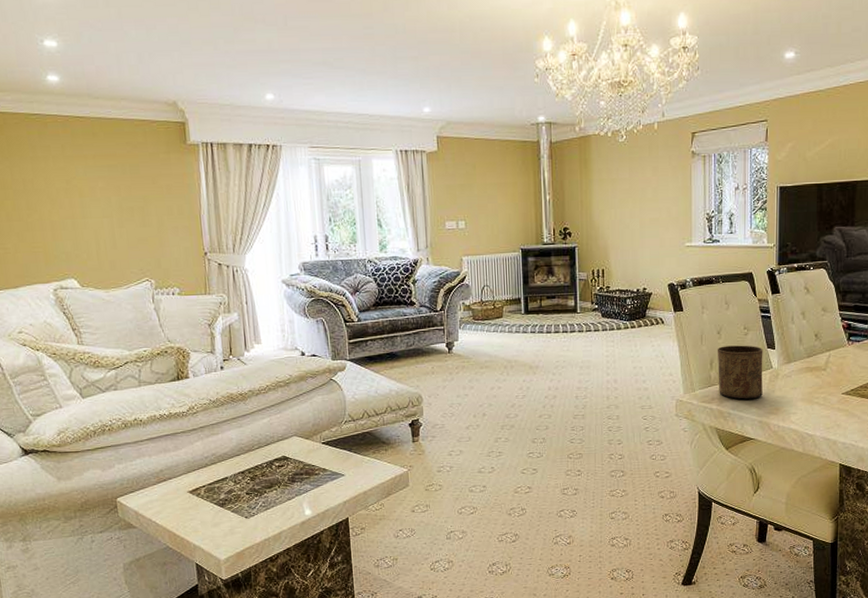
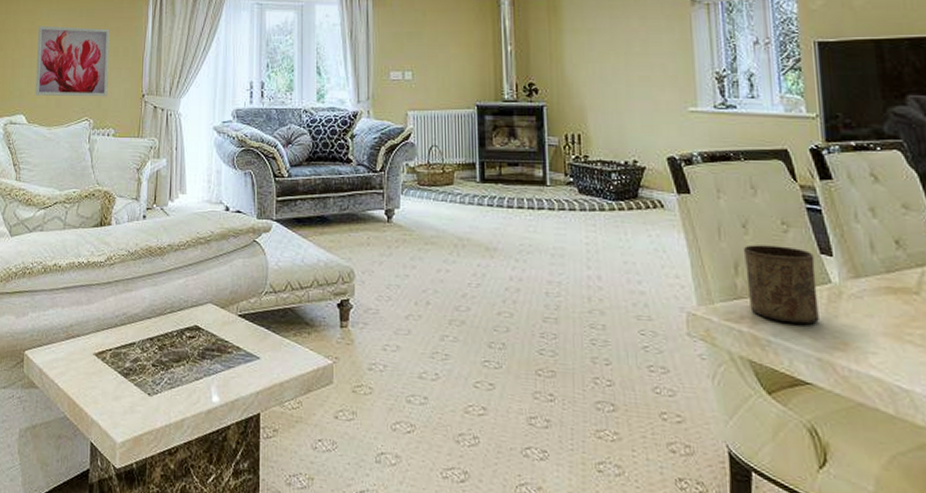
wall art: none [76,184,167,259] -> present [35,25,110,97]

